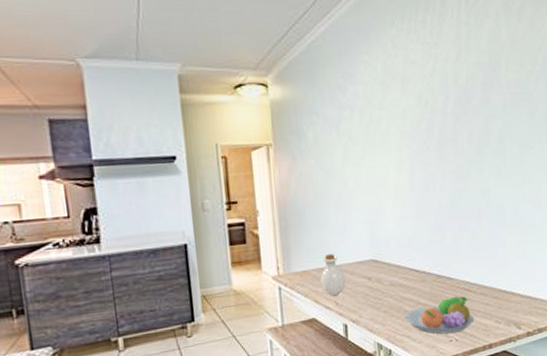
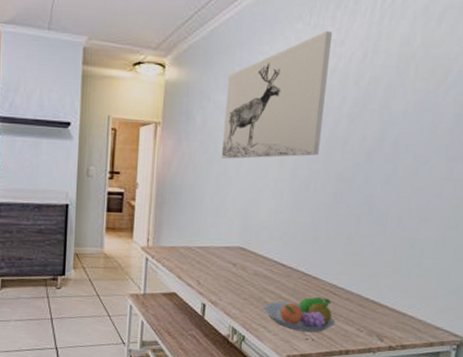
bottle: present [320,254,346,297] -> none [186,235,211,276]
wall art: none [333,35,432,173] -> present [221,31,332,159]

